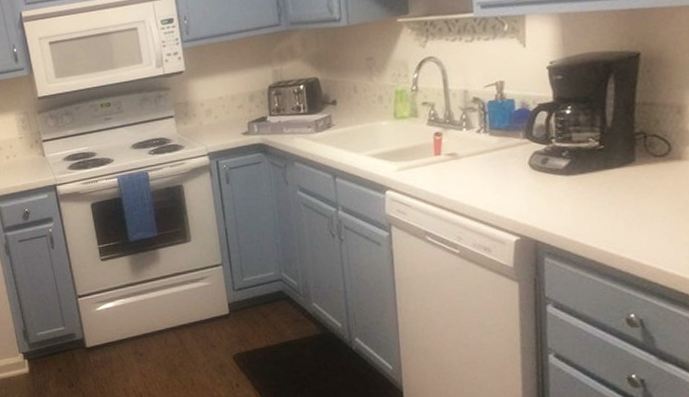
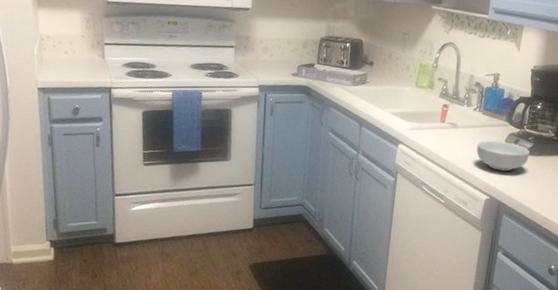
cereal bowl: none [490,163,567,202] -> present [476,140,530,172]

